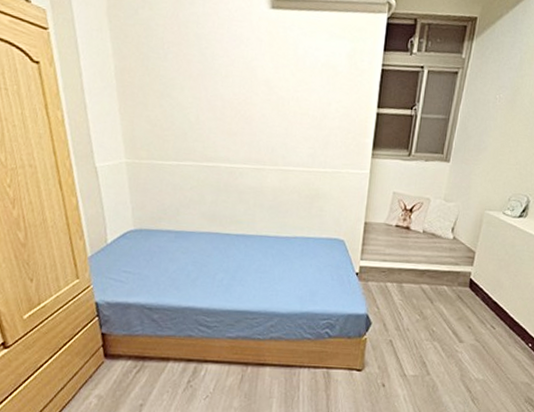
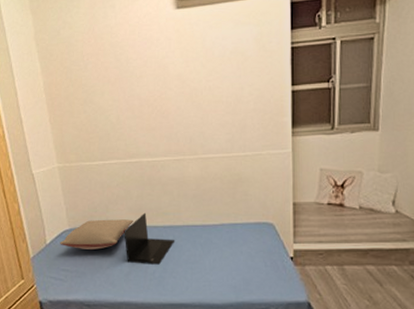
pillow: none [122,222,205,253] -> present [60,219,133,250]
laptop: none [194,219,247,272] -> present [124,212,175,265]

